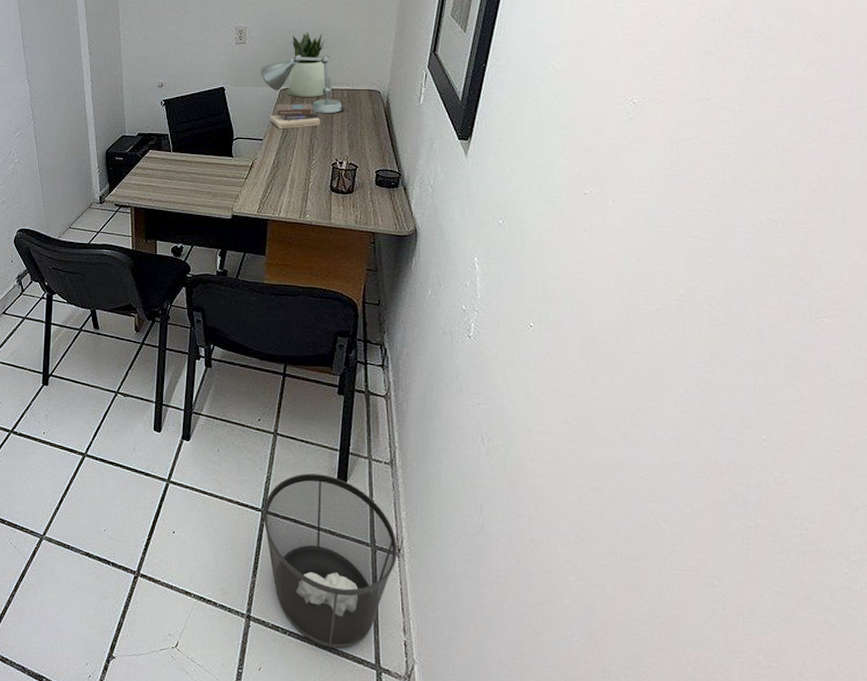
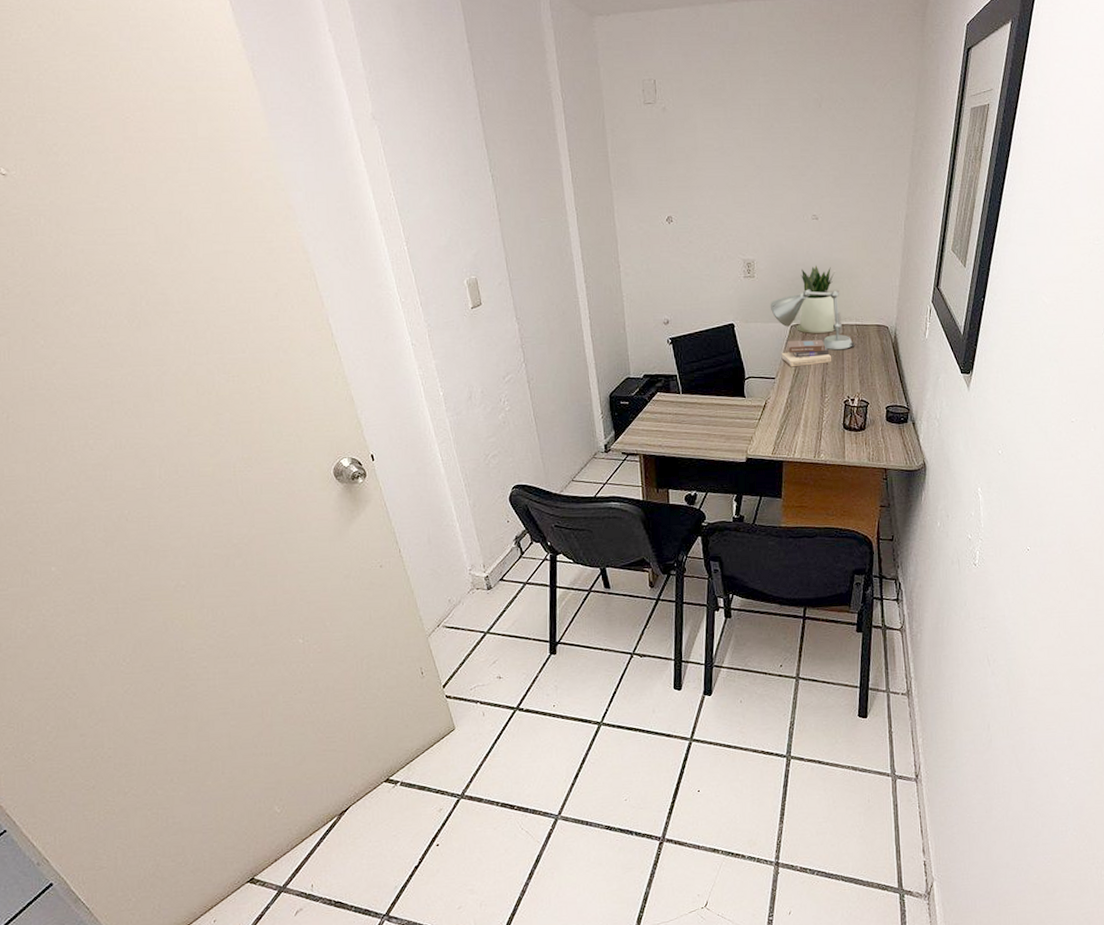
waste bin: present [264,473,398,649] -> none [789,712,916,880]

